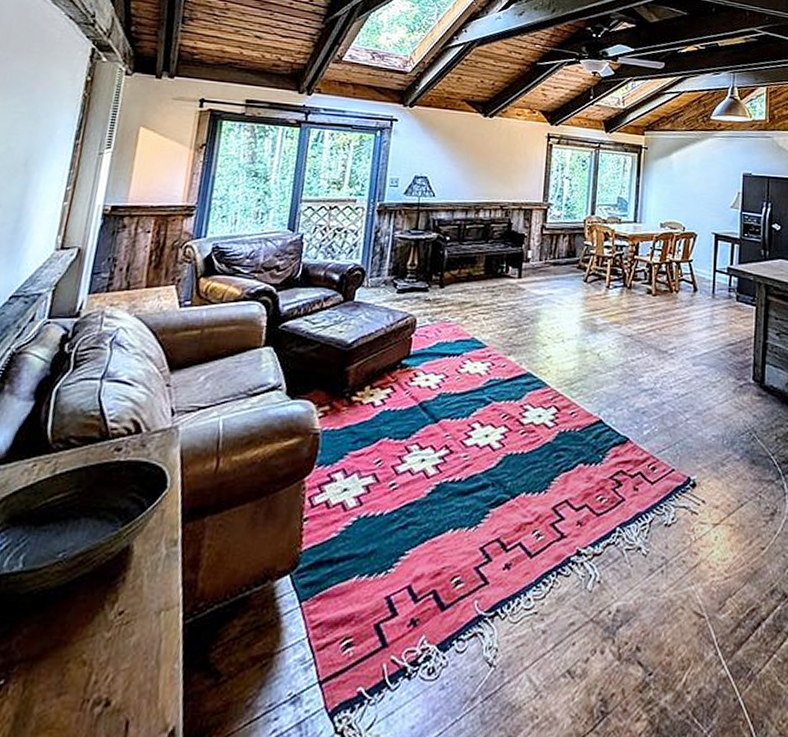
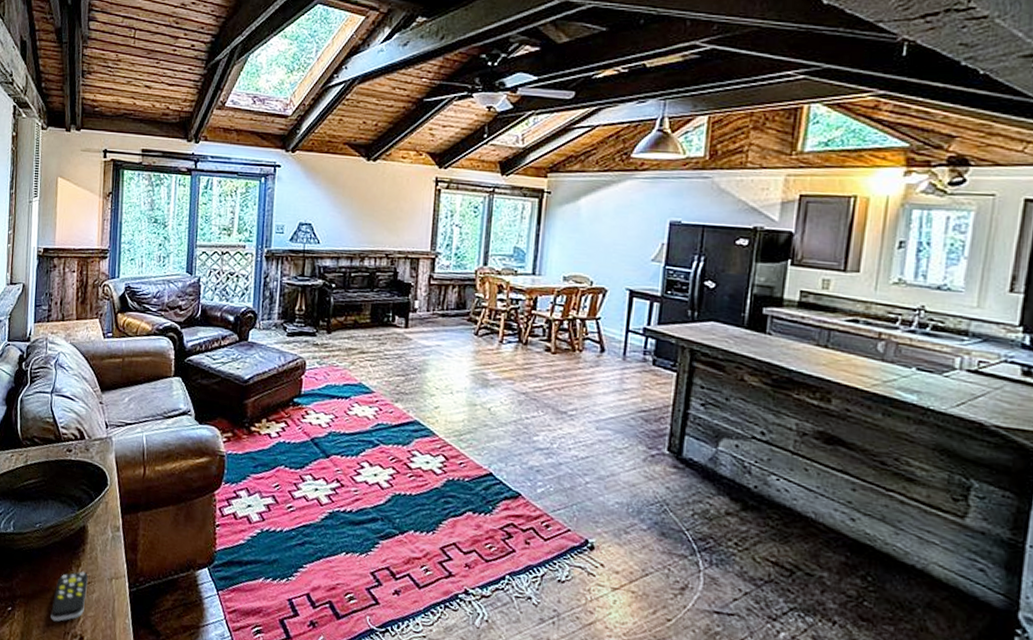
remote control: none [64,609,127,688] -> present [50,571,88,622]

